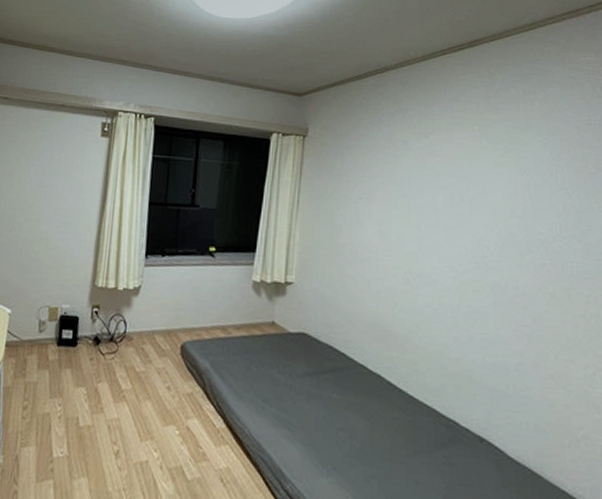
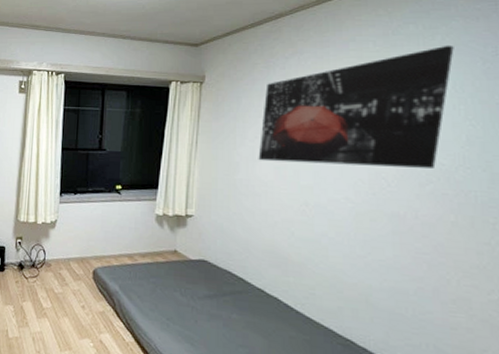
wall art: none [362,111,552,237] -> present [258,45,454,168]

